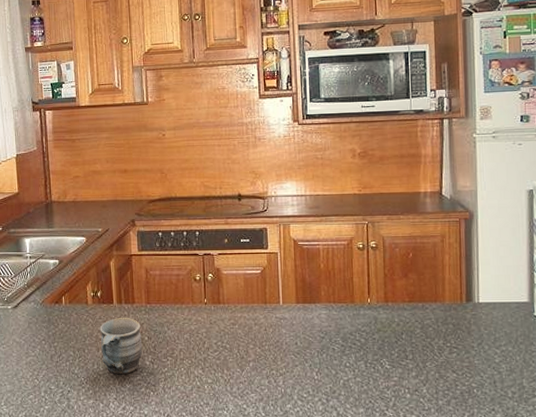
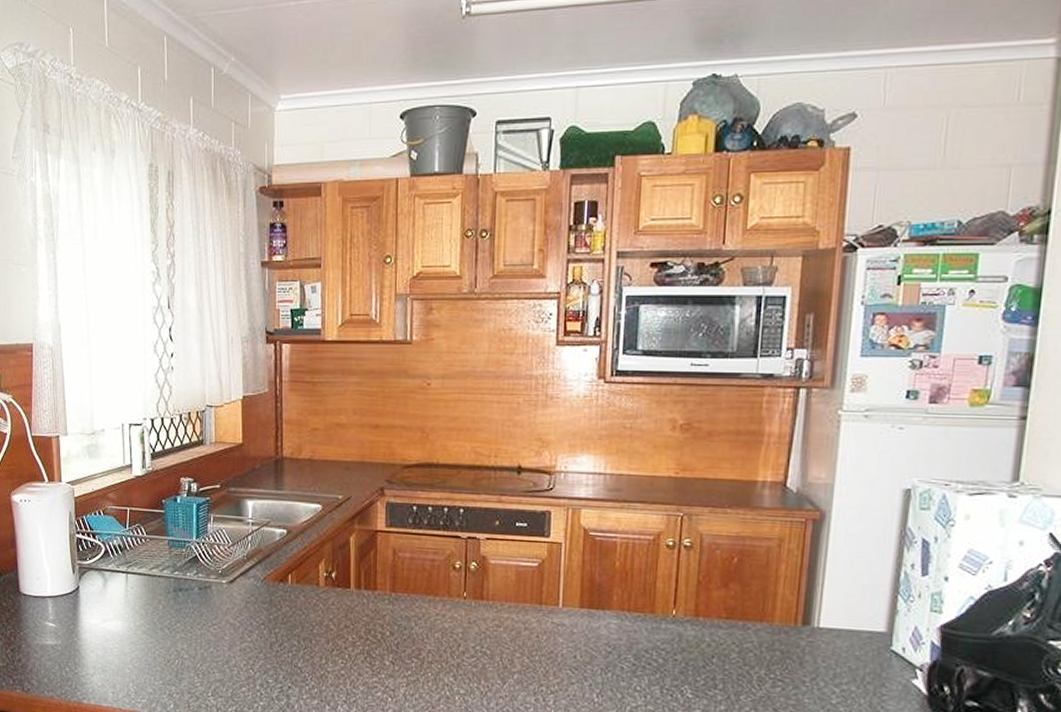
mug: present [100,317,143,375] -> none [331,605,383,674]

